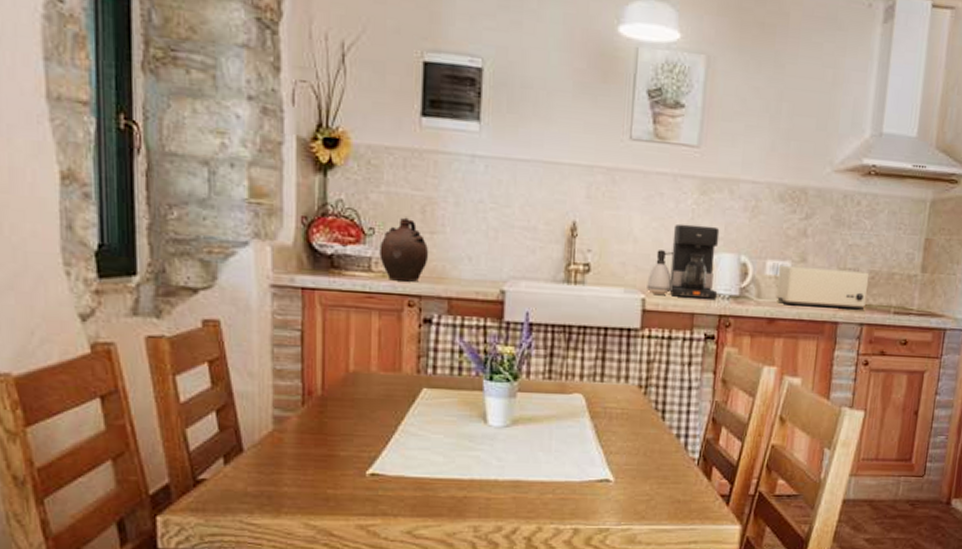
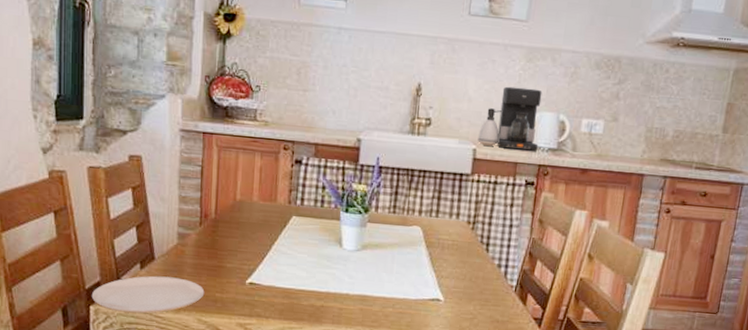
plate: none [157,472,312,522] -> present [91,276,205,314]
ceramic jug: present [379,217,429,282] -> none [263,77,302,130]
toaster: present [776,265,870,310] -> none [589,123,675,164]

